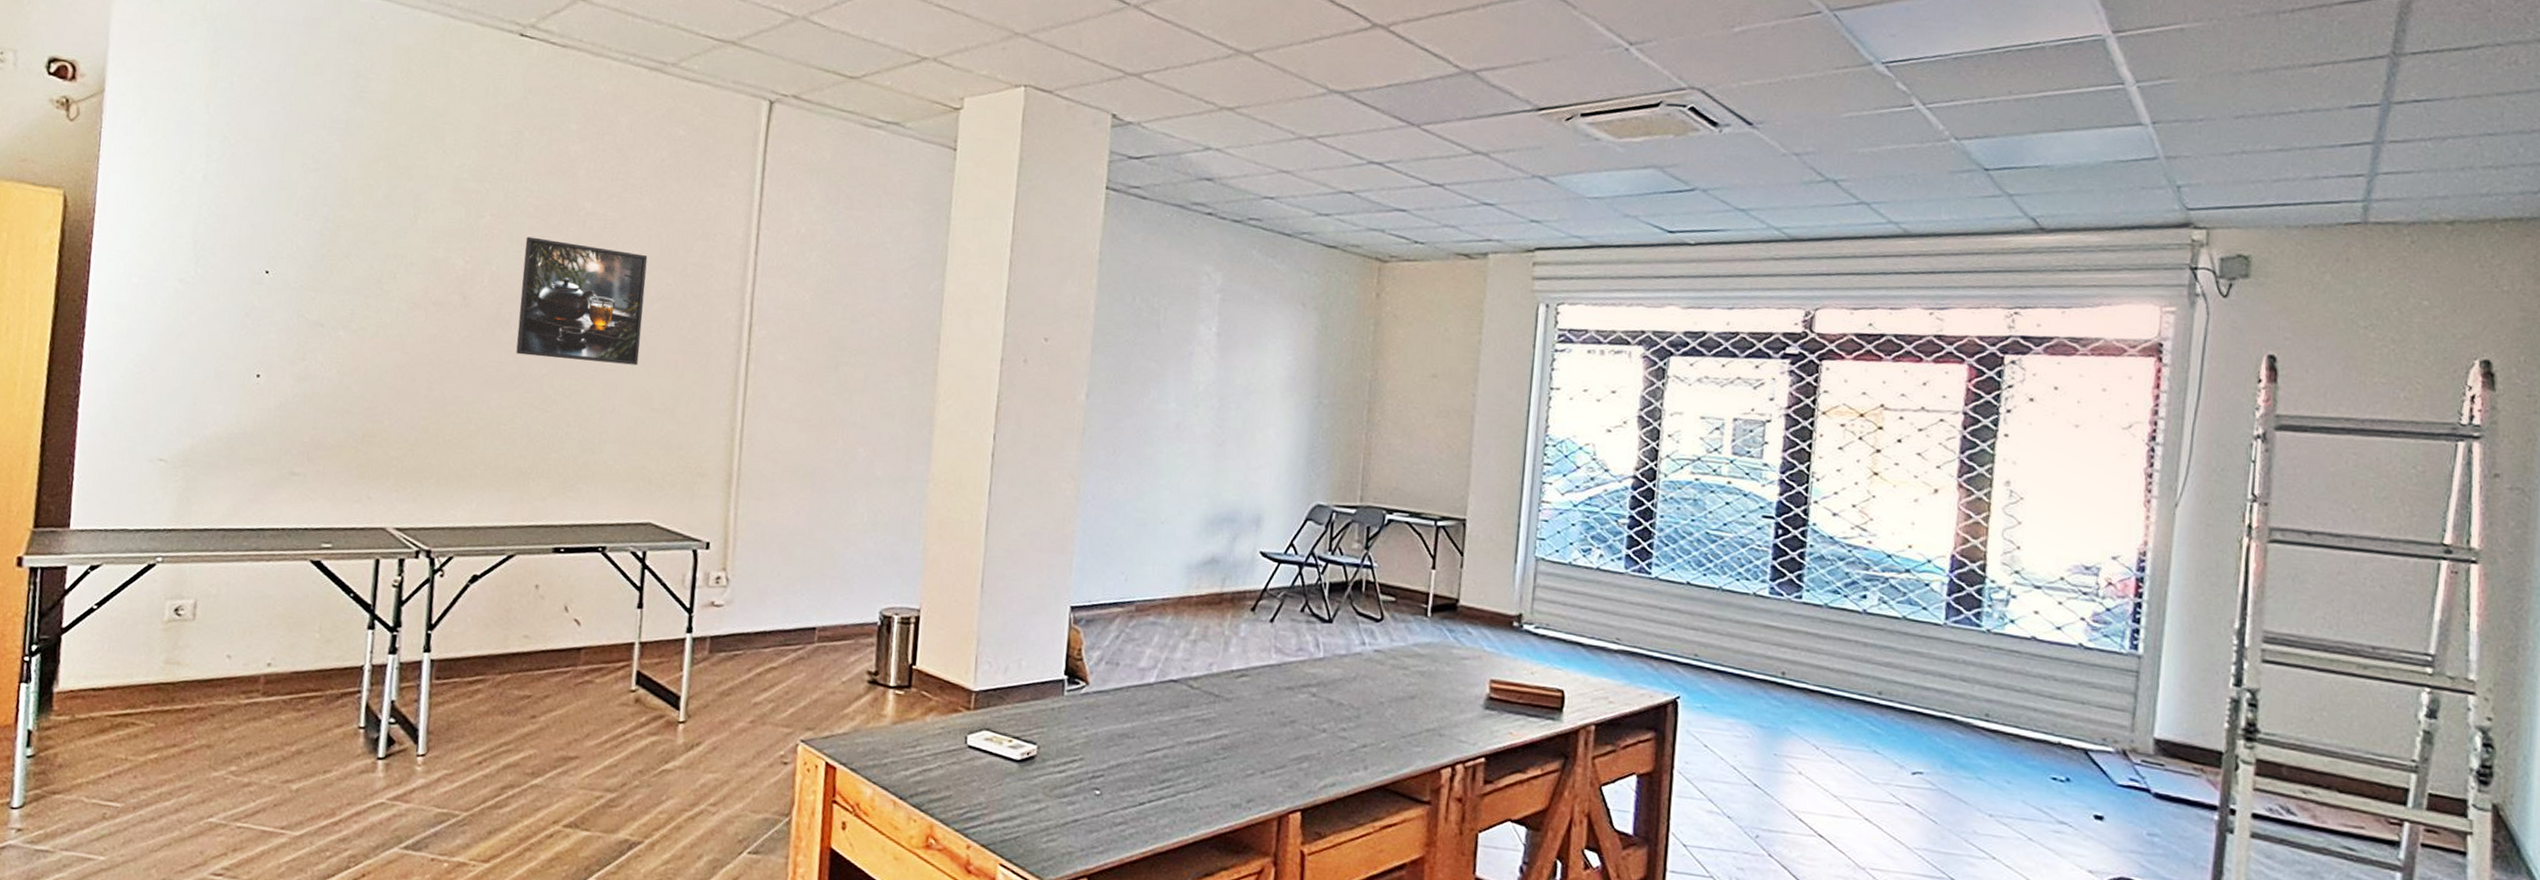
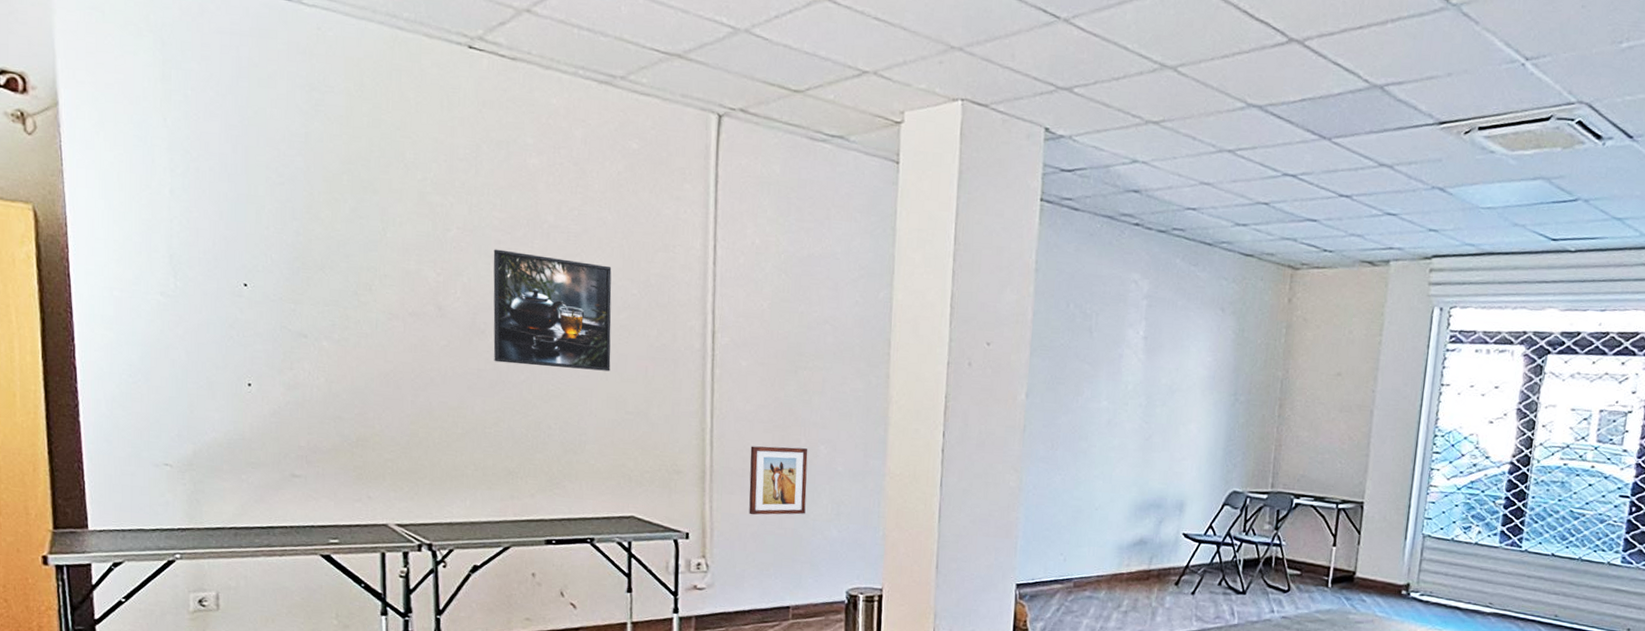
wall art: none [776,447,845,524] -> present [749,446,808,515]

